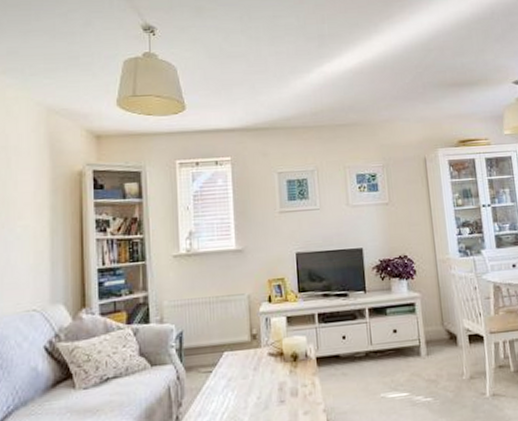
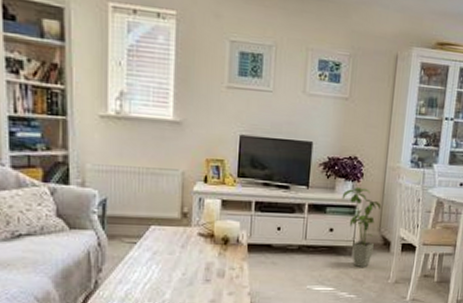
house plant: none [399,284,441,367] -> present [341,188,382,268]

